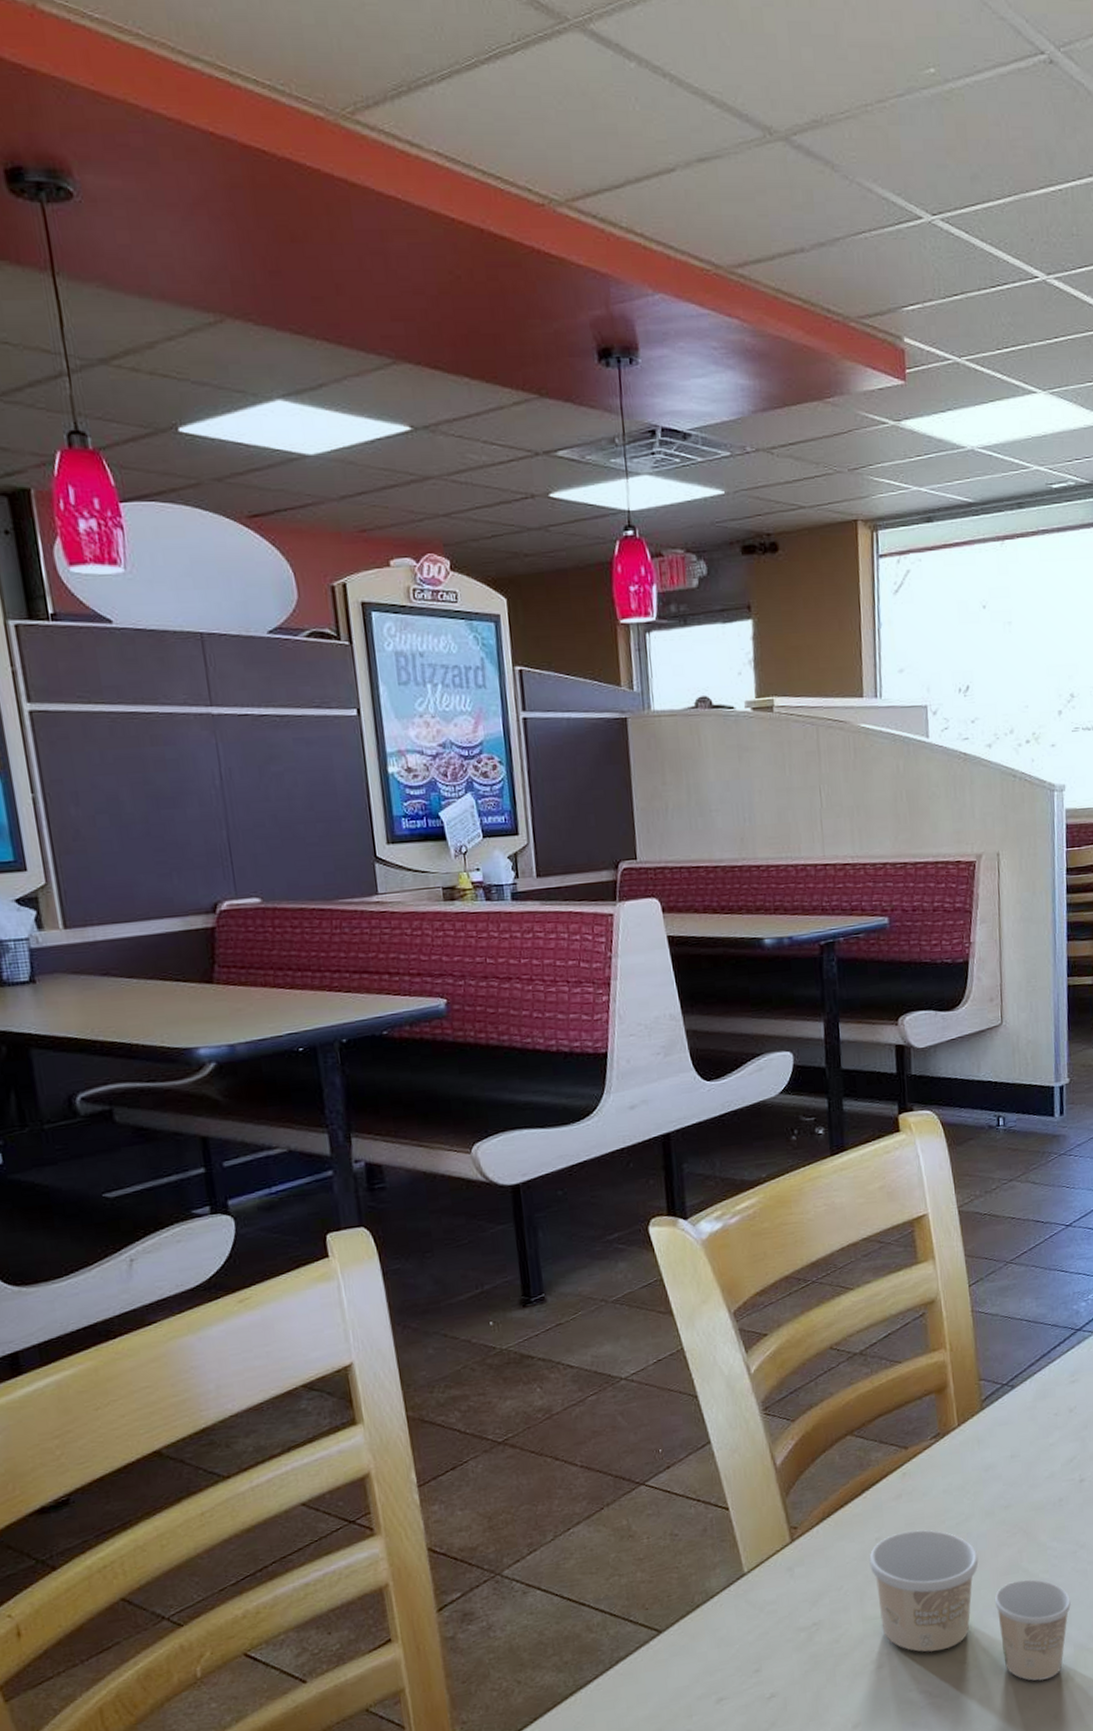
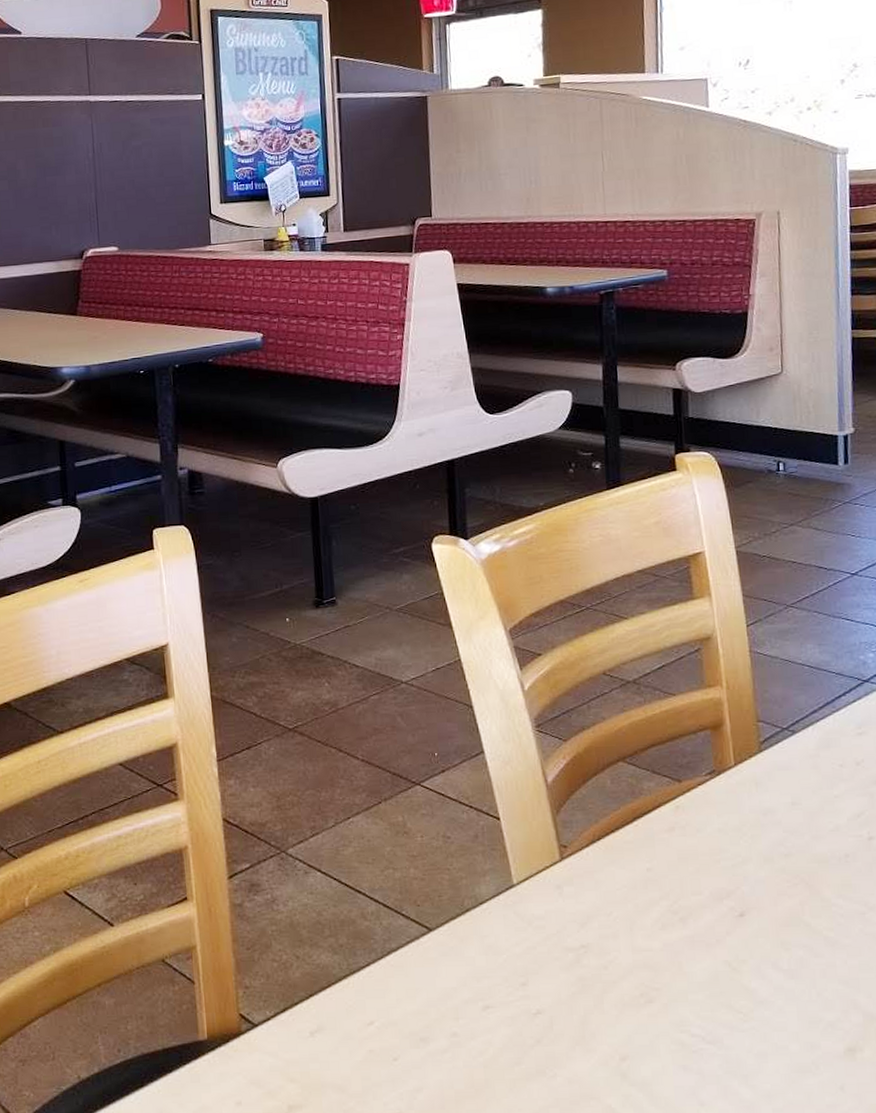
paper cup: present [869,1529,1071,1681] -> none [640,866,859,1045]

